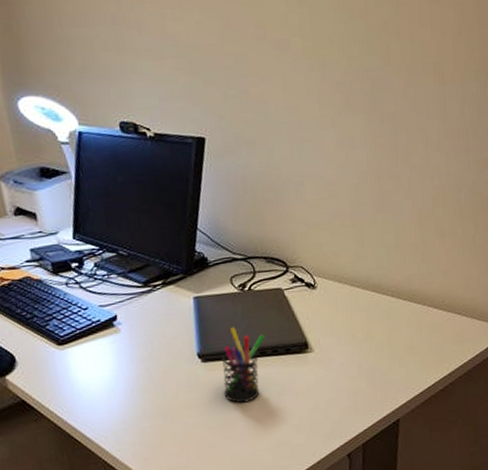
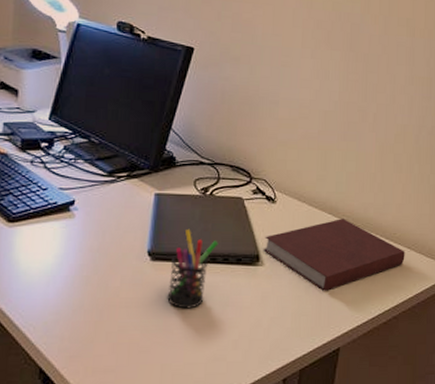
notebook: none [310,294,456,369] -> present [263,219,405,292]

